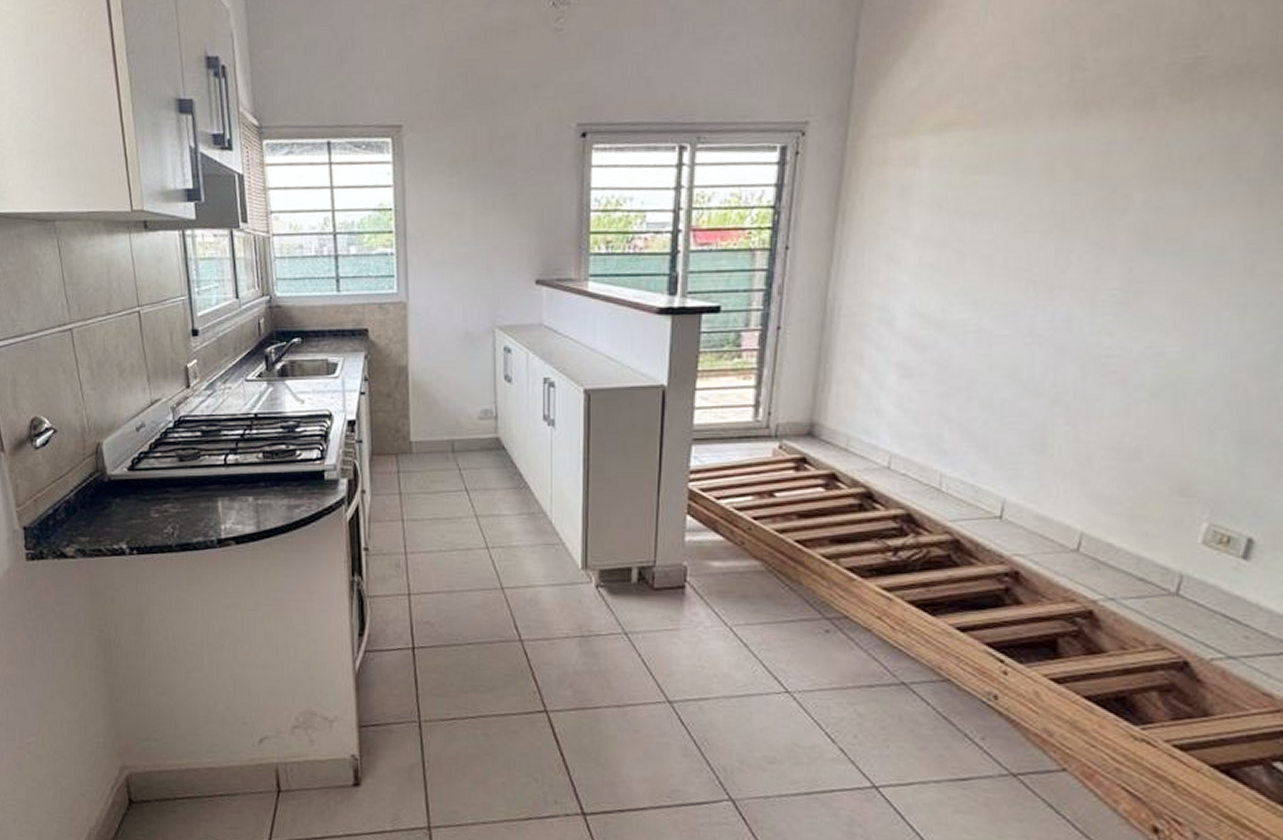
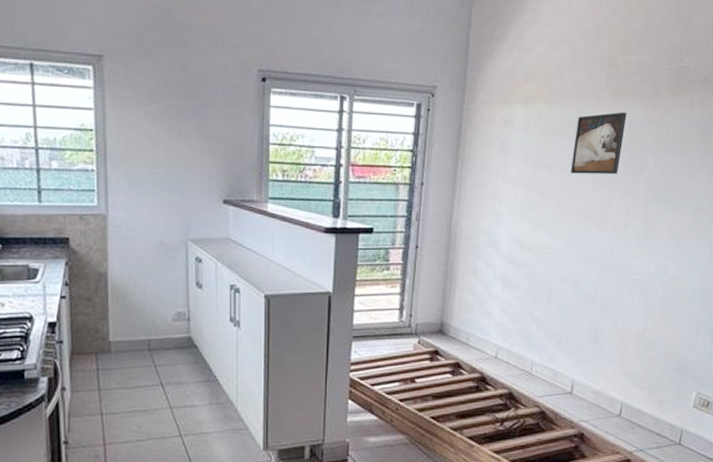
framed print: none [1006,131,1099,222] -> present [571,112,627,174]

